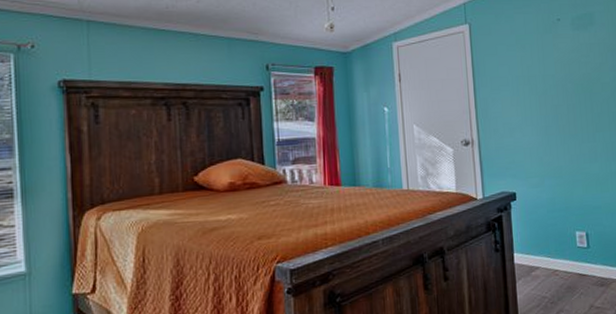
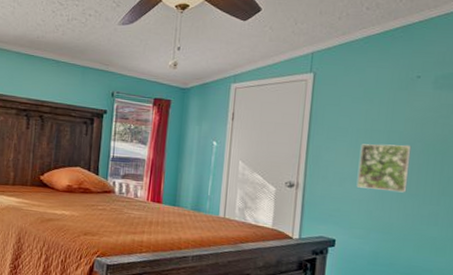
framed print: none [522,86,568,136] -> present [356,144,412,193]

